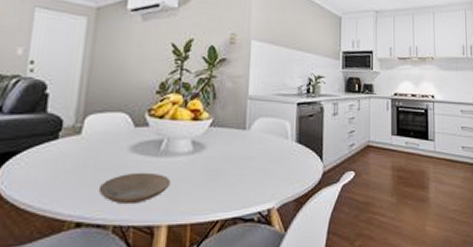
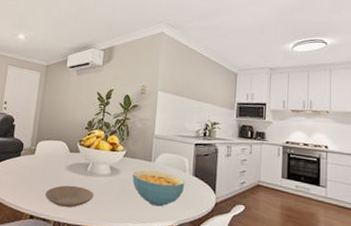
cereal bowl: none [222,140,288,186] -> present [132,170,185,207]

